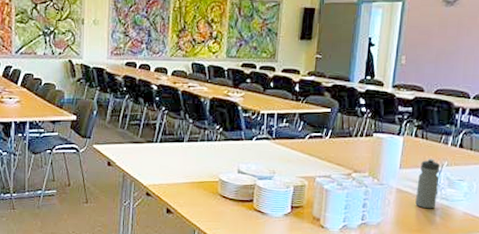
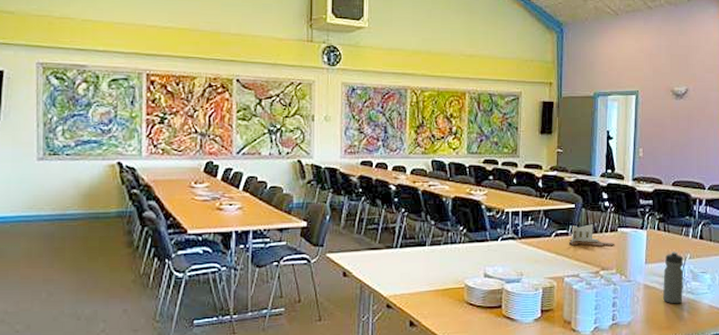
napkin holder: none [322,128,369,151] -> present [568,224,615,247]

